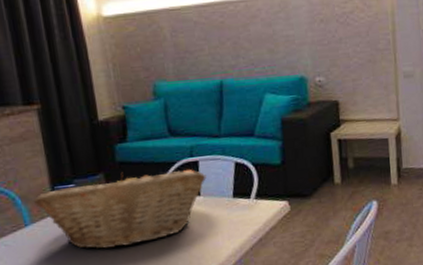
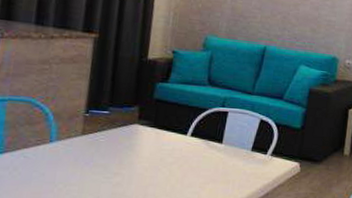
fruit basket: present [32,169,207,249] -> none [64,109,232,179]

